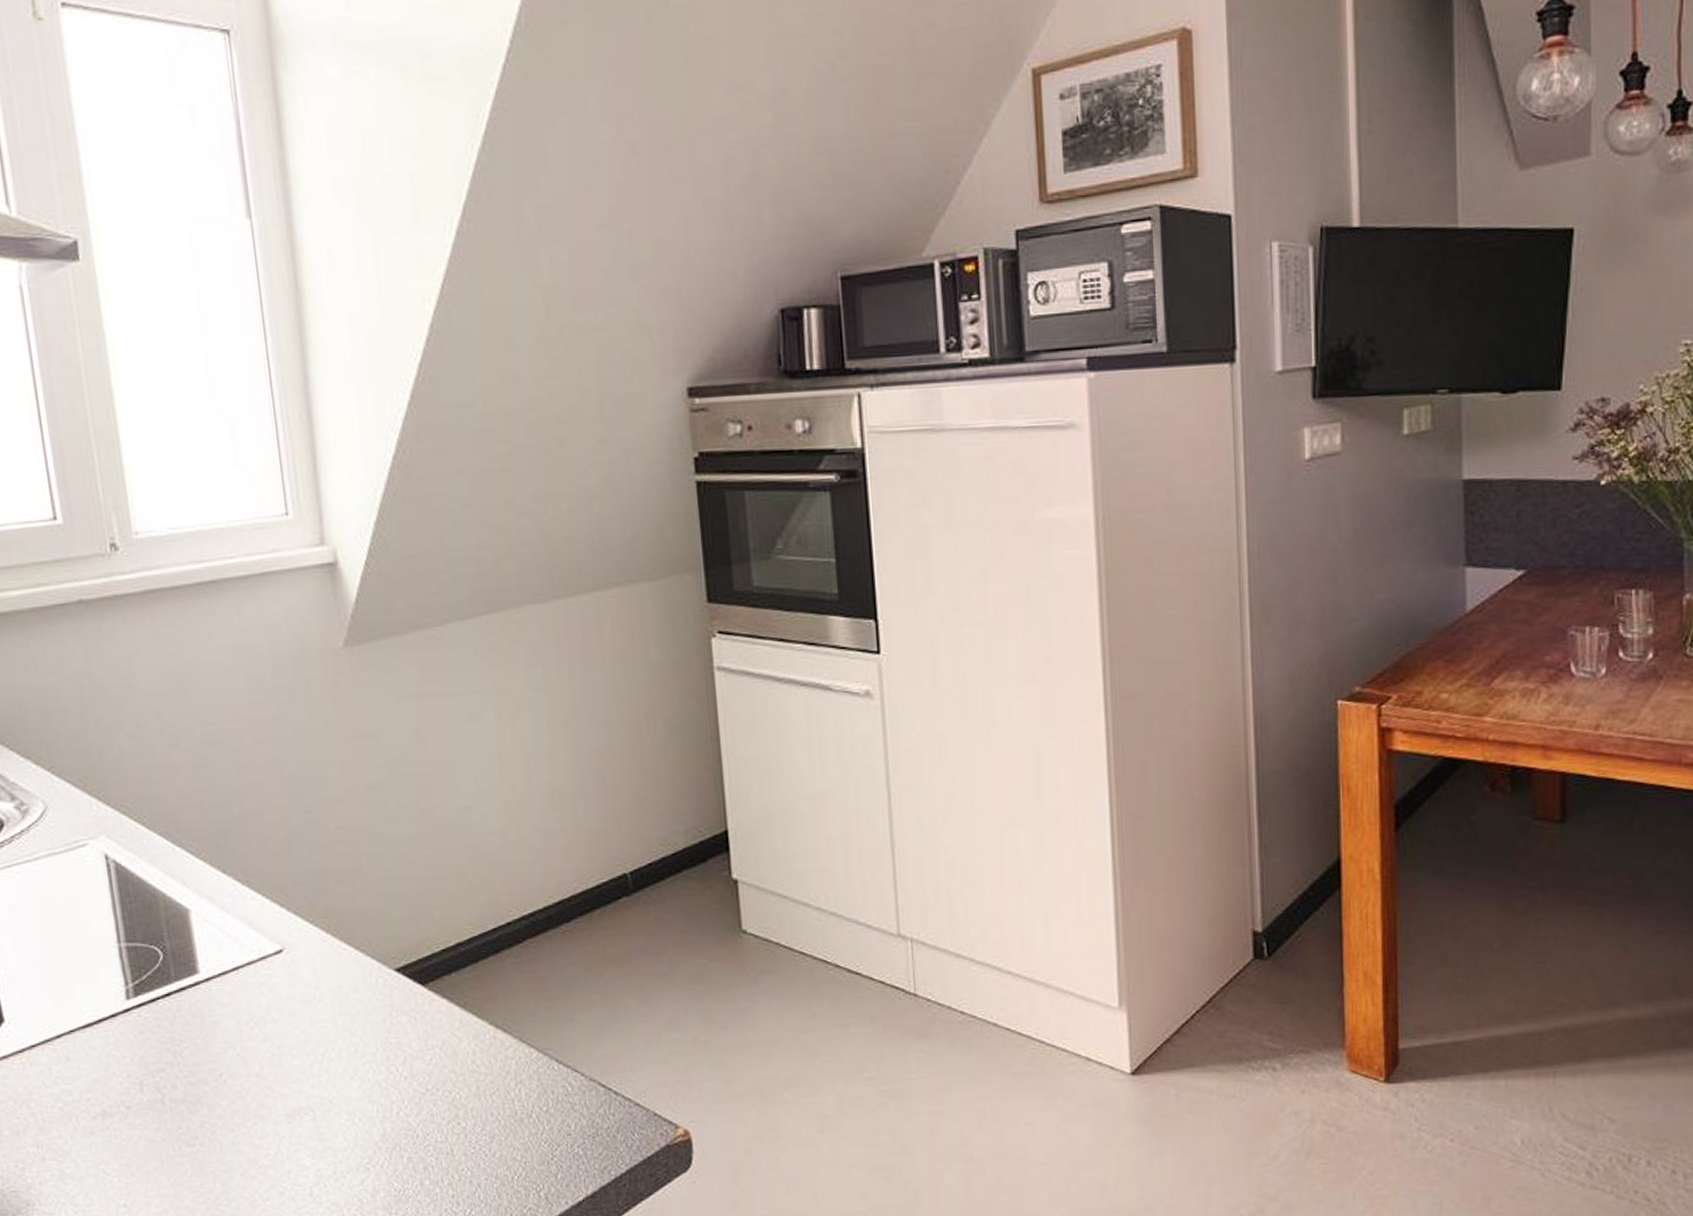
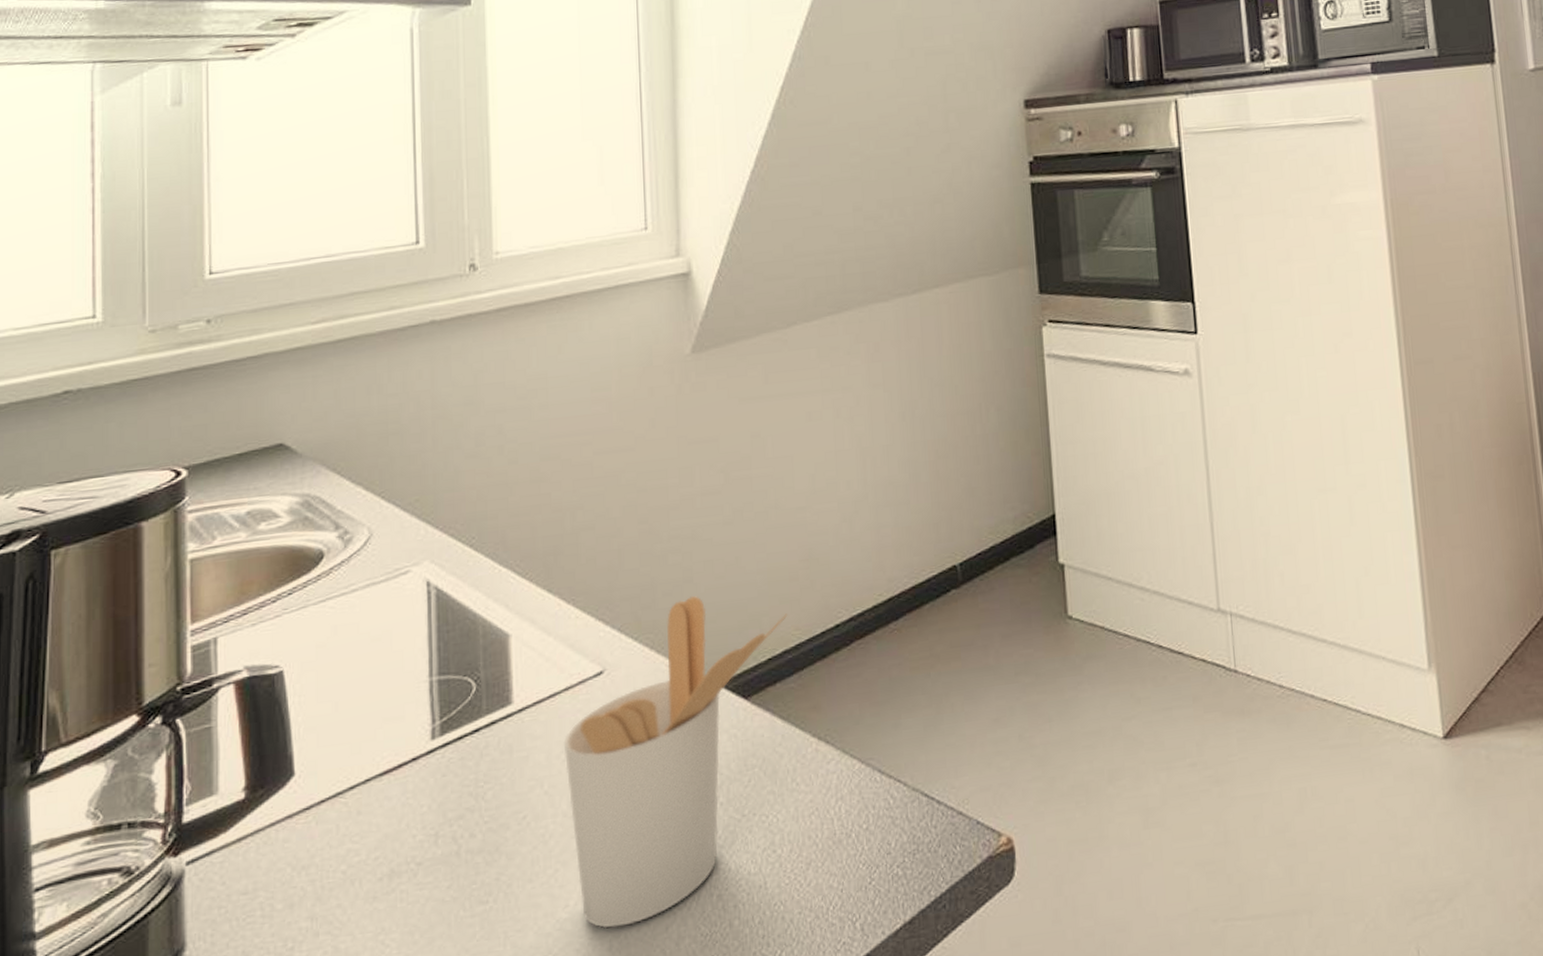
utensil holder: none [251,885,459,1177] -> present [563,595,788,929]

